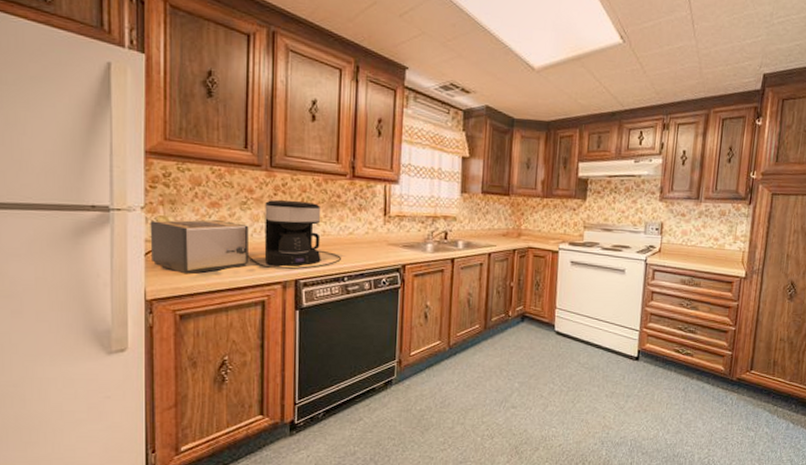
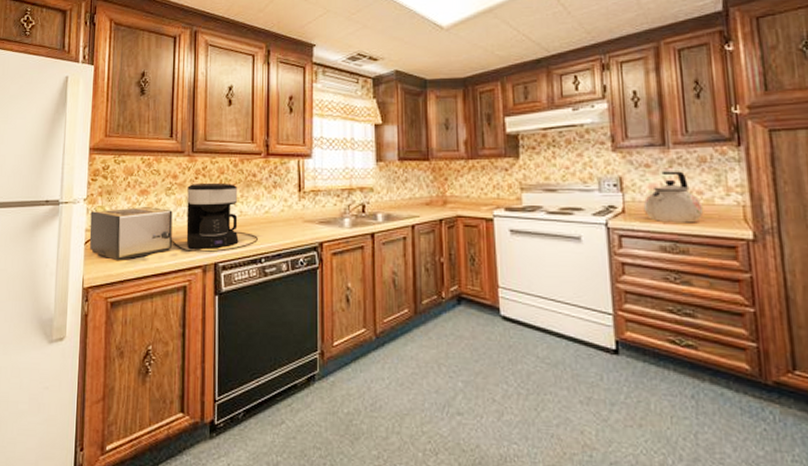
kettle: none [674,220,717,263] -> present [643,171,704,223]

